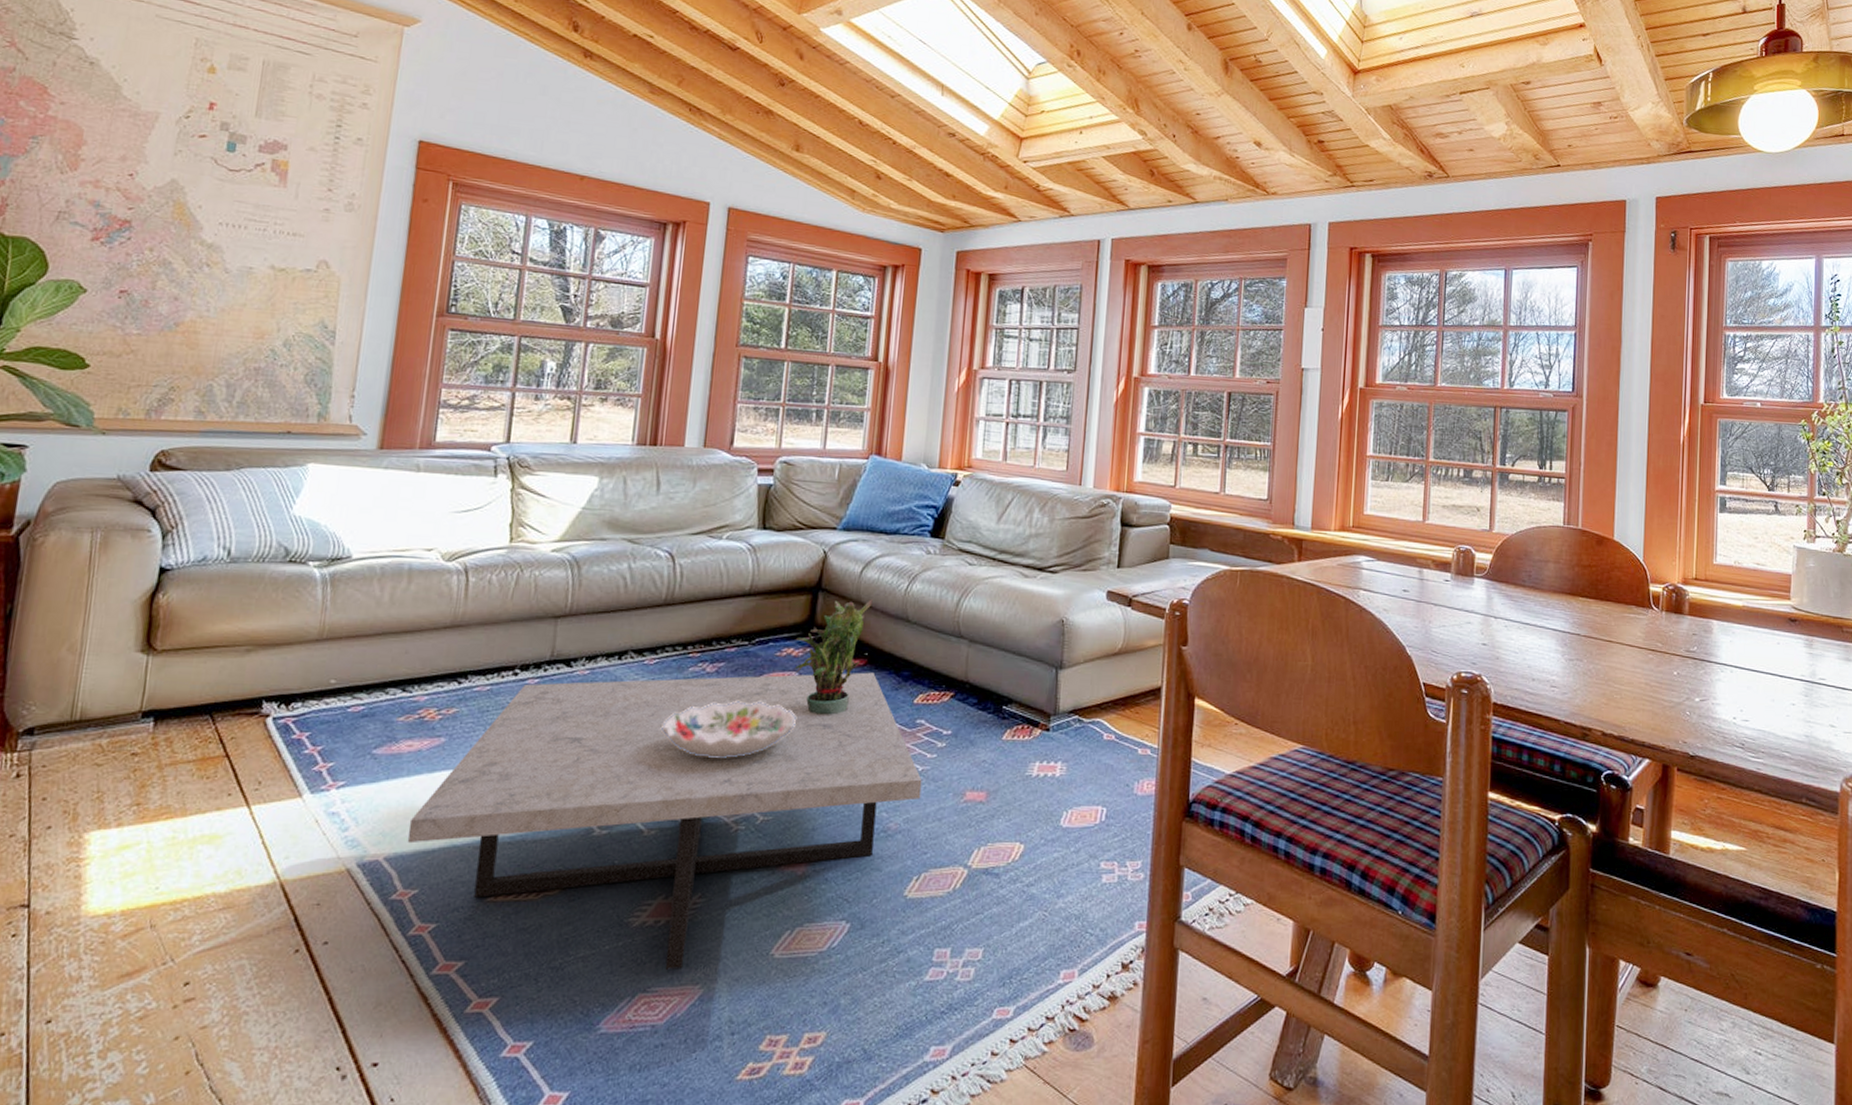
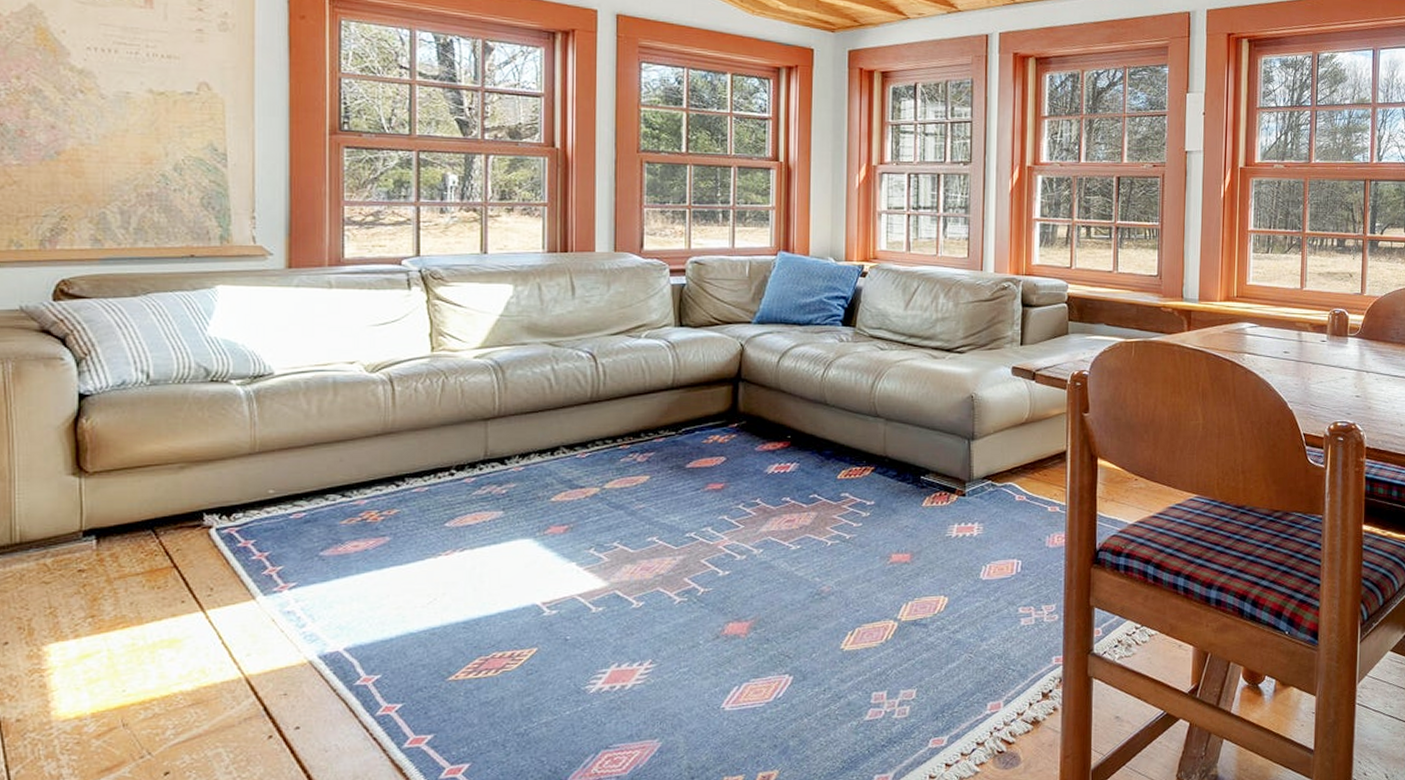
coffee table: present [407,672,922,971] -> none [364,453,850,729]
decorative bowl: present [661,701,796,758] -> none [599,486,727,539]
potted plant: present [794,599,873,715] -> none [720,387,791,494]

